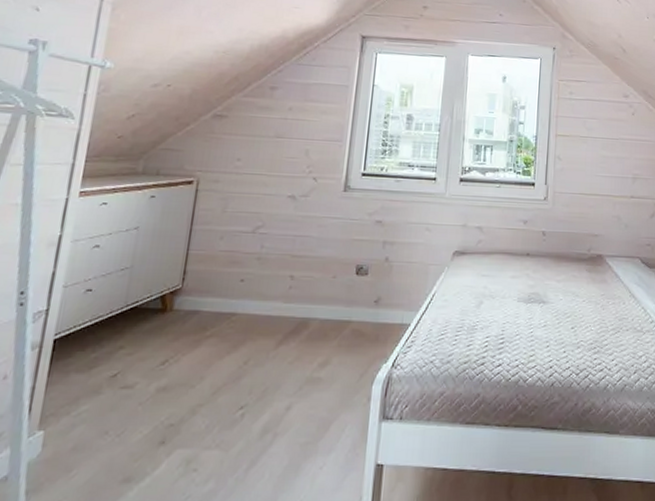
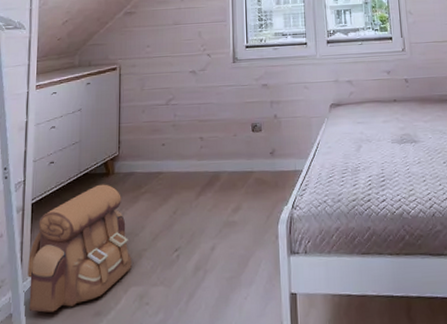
backpack: none [32,322,182,476] -> present [28,184,132,313]

